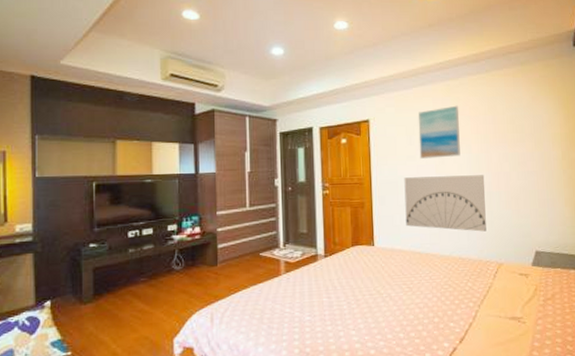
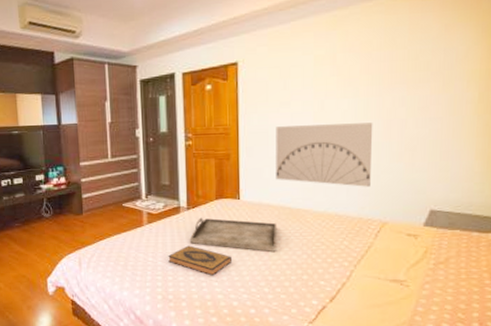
hardback book: none [306,293,369,325] -> present [168,245,233,276]
serving tray: none [327,264,409,296] -> present [189,217,276,252]
wall art: present [418,105,461,159] -> none [295,40,347,105]

